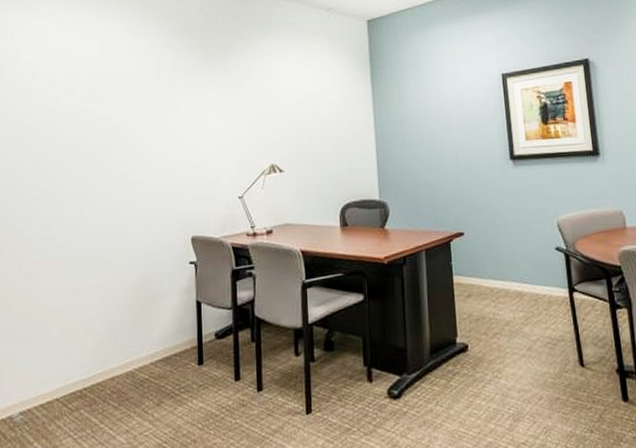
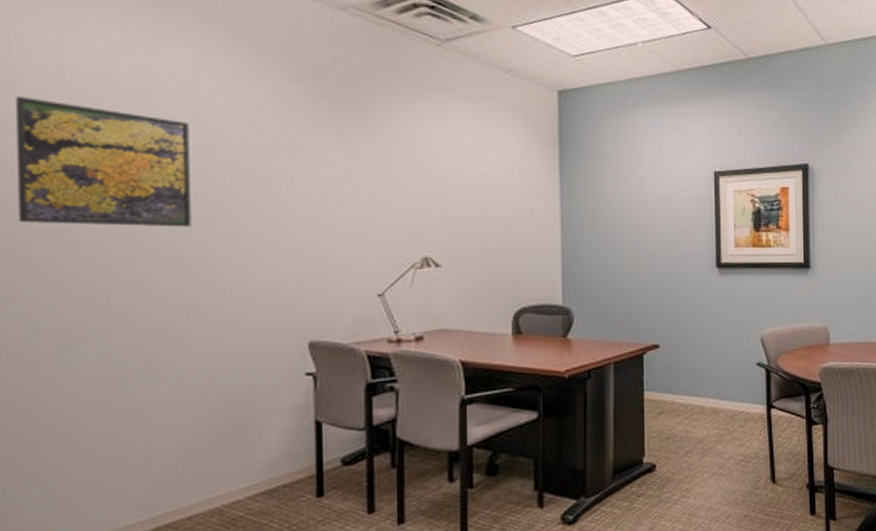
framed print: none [14,68,115,156] -> present [14,97,191,227]

